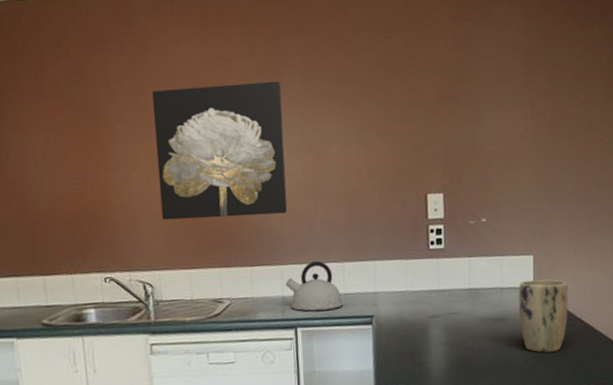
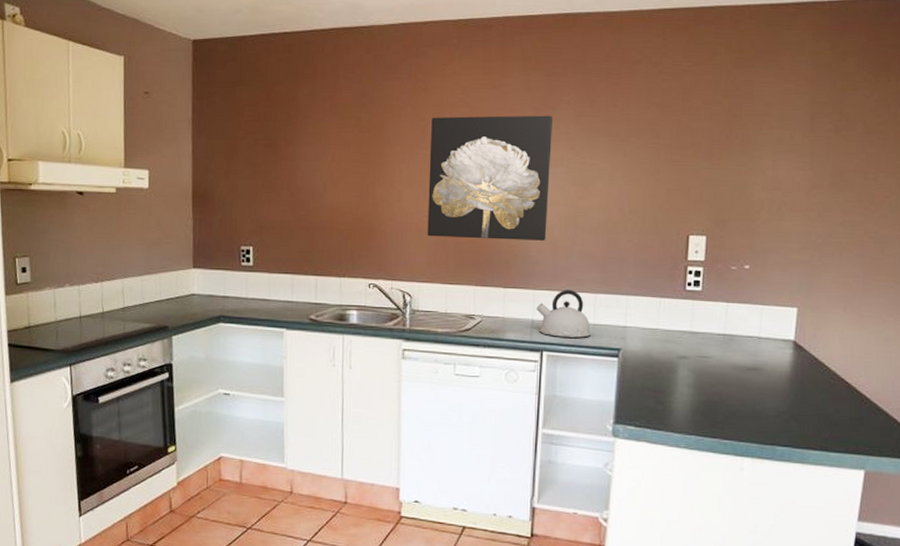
plant pot: present [518,279,568,353] -> none [775,332,833,409]

